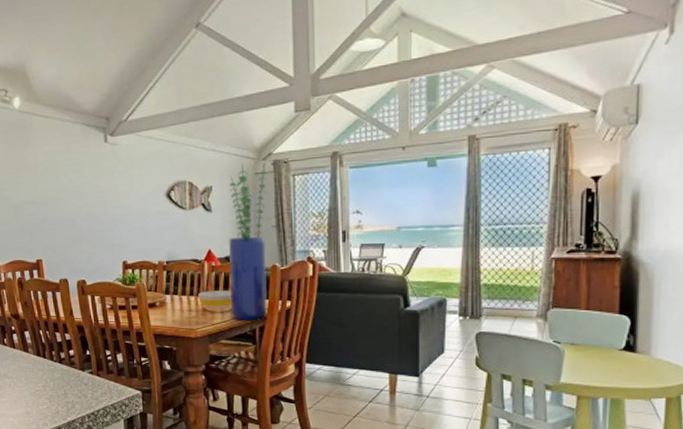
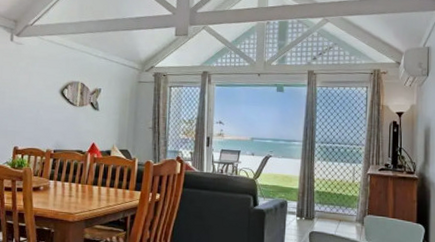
bowl: present [198,290,233,312] -> none [79,179,110,199]
vase: present [228,163,267,321] -> none [107,72,149,210]

